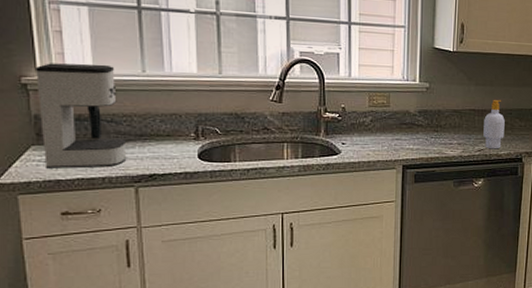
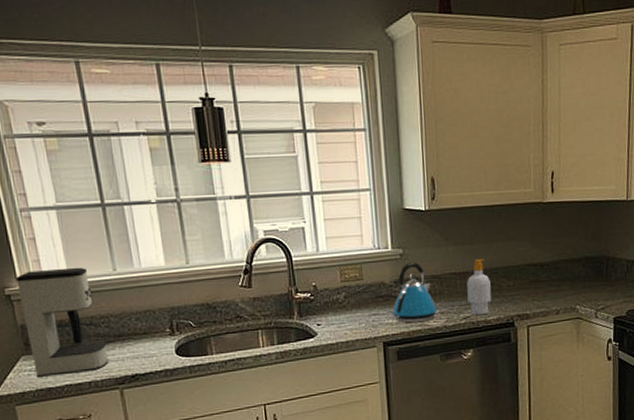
kettle: none [414,95,456,151] -> present [392,261,438,323]

